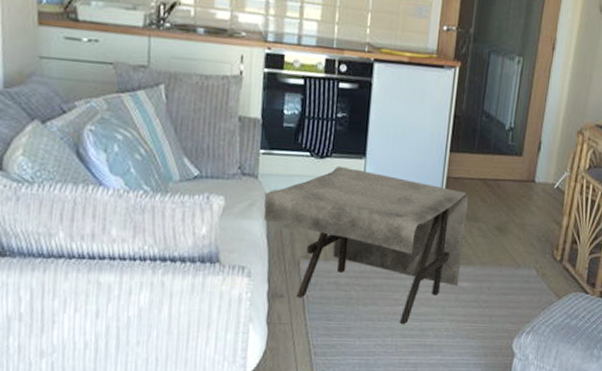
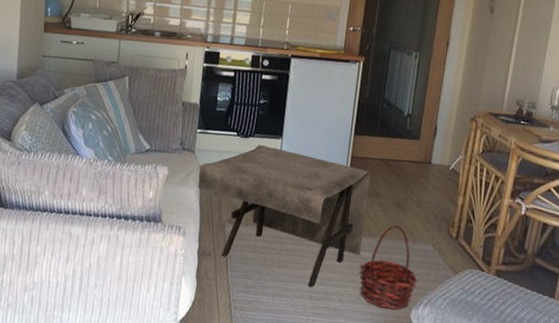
basket: none [458,251,520,341] -> present [360,225,418,310]

